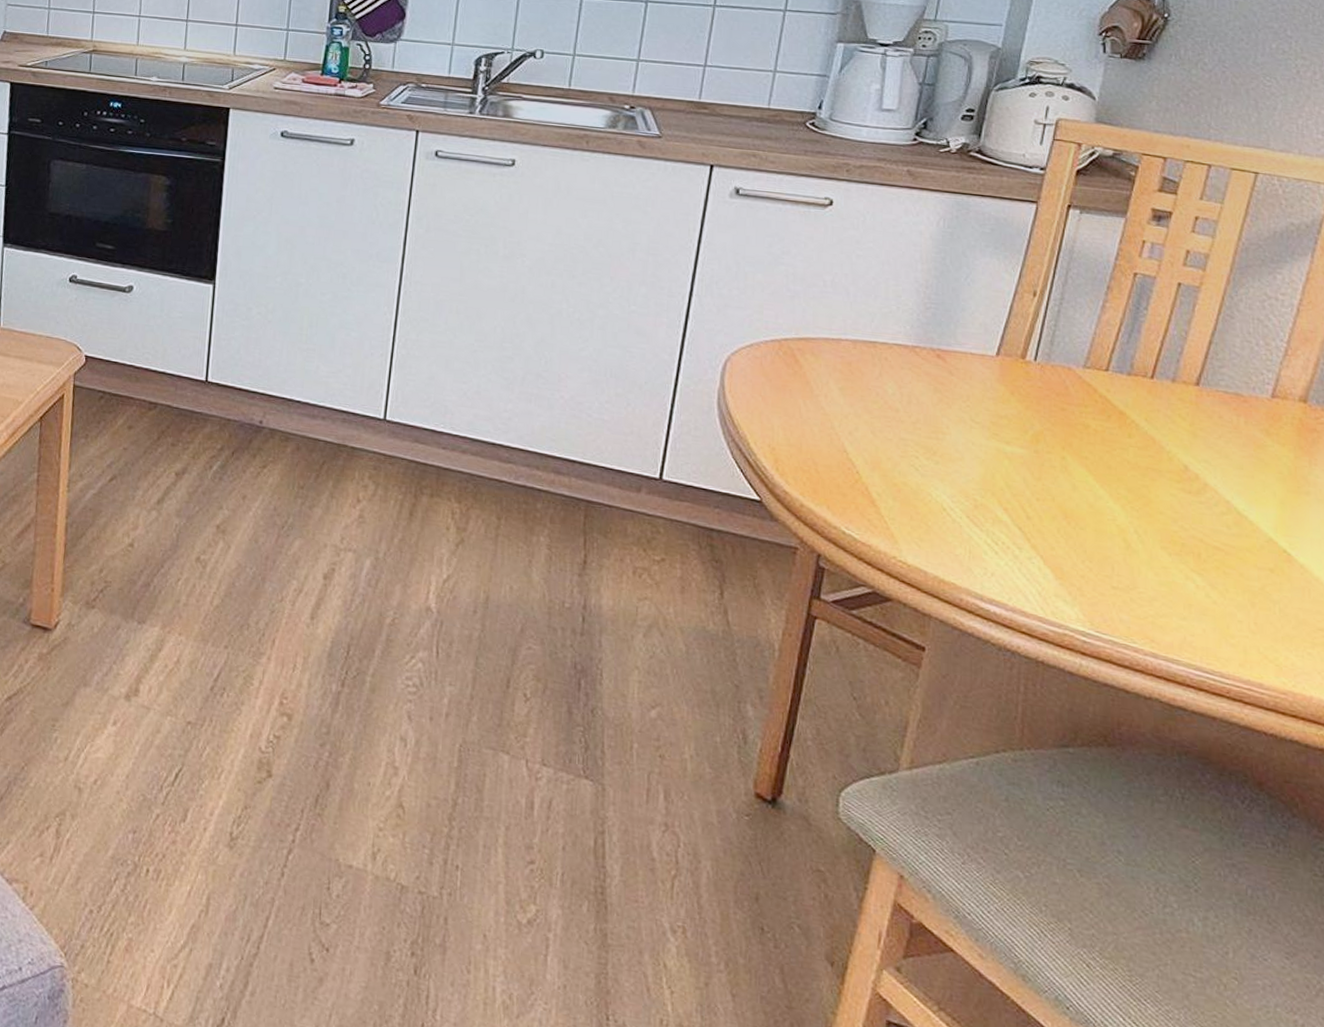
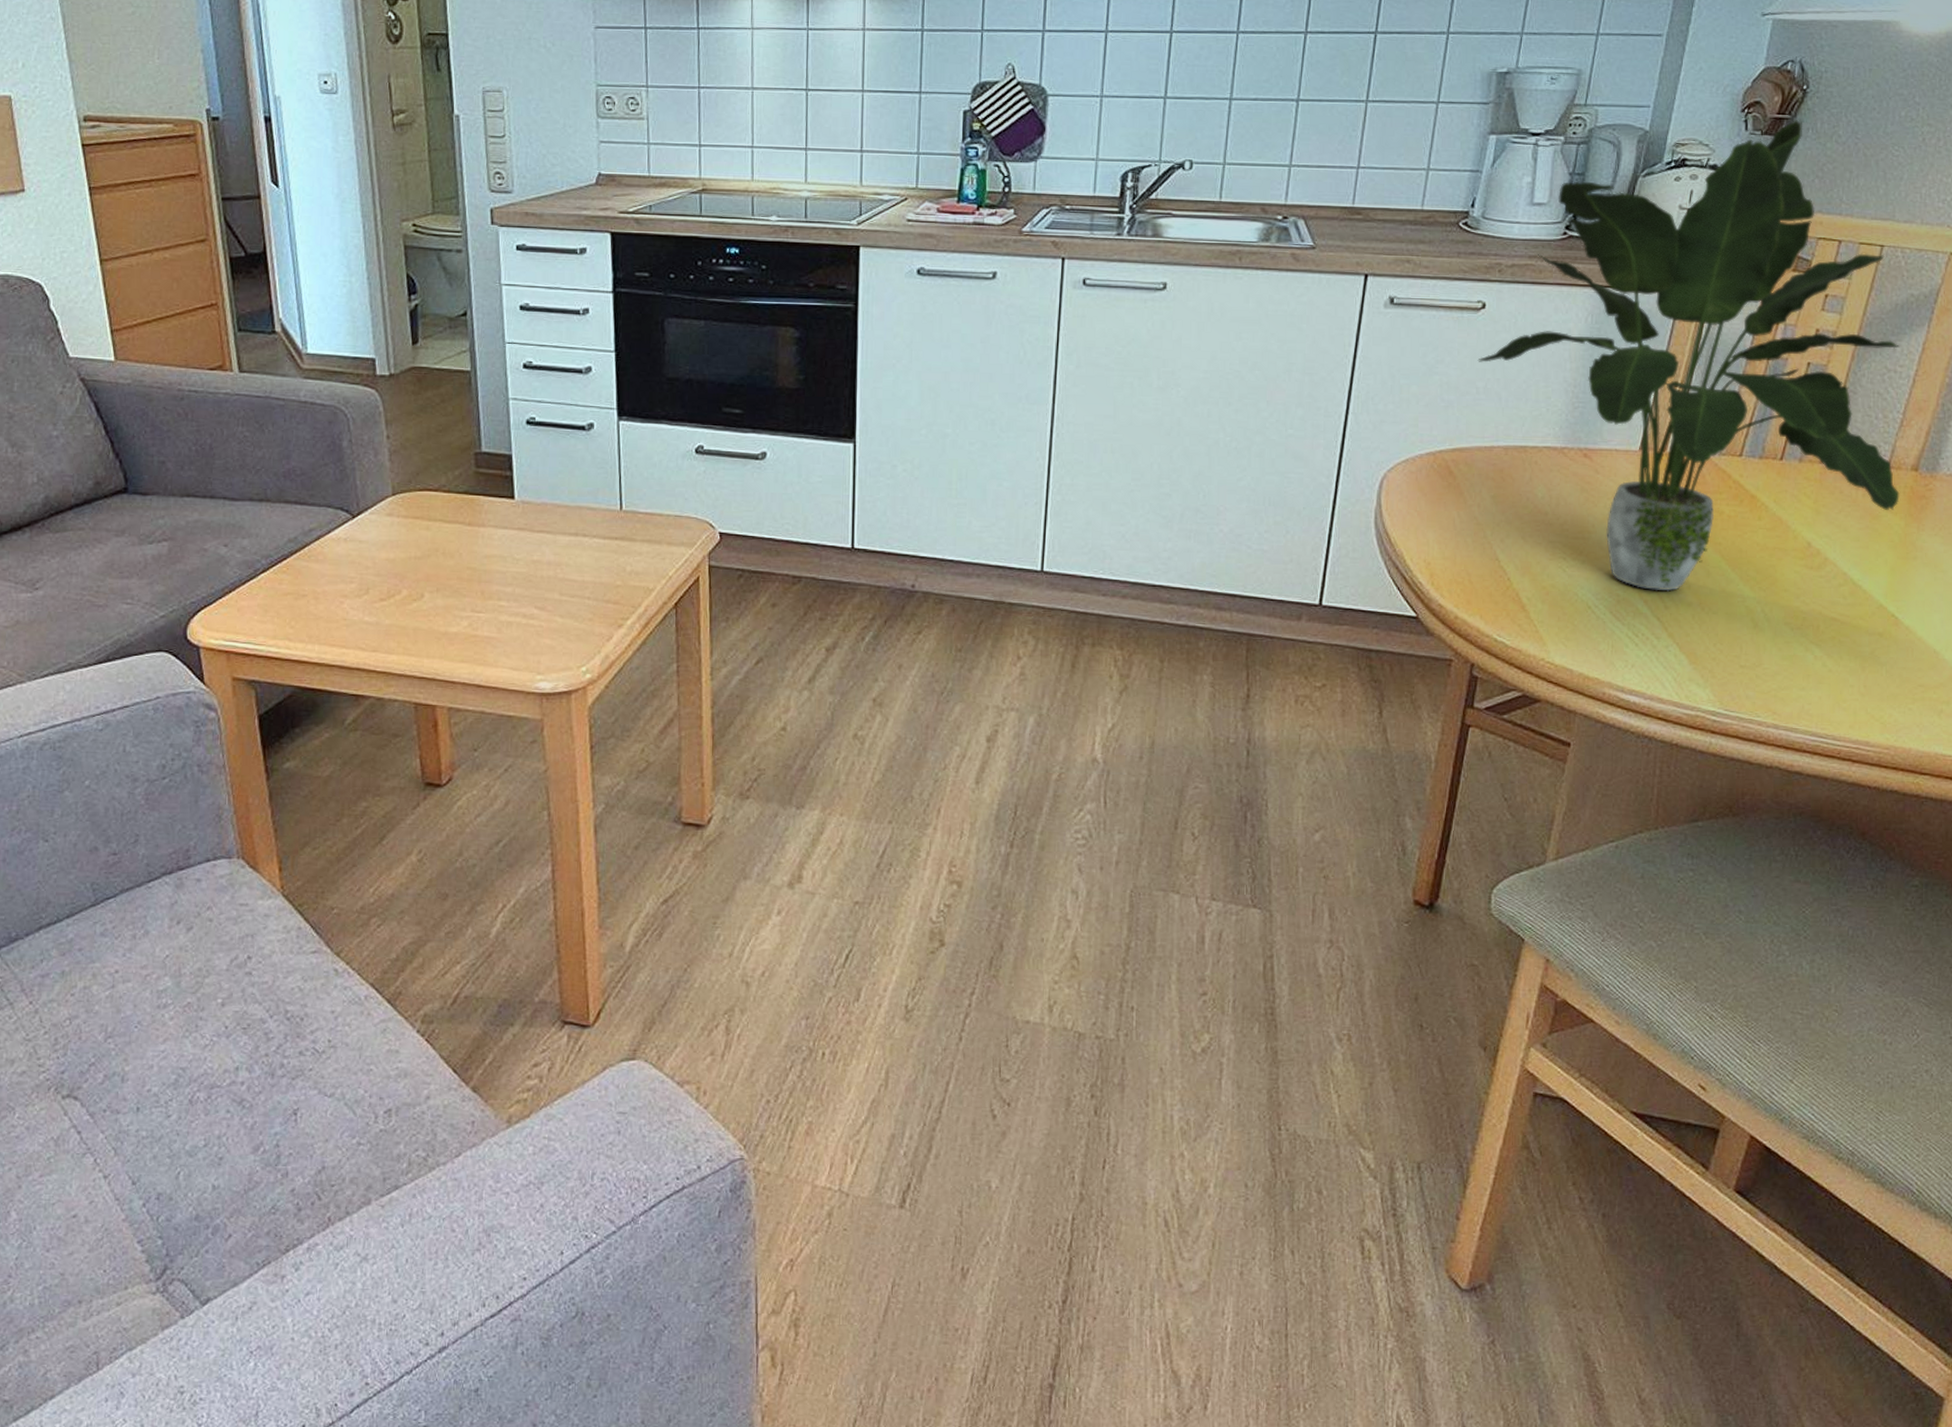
potted plant: none [825,45,1287,502] -> present [1477,119,1900,592]

